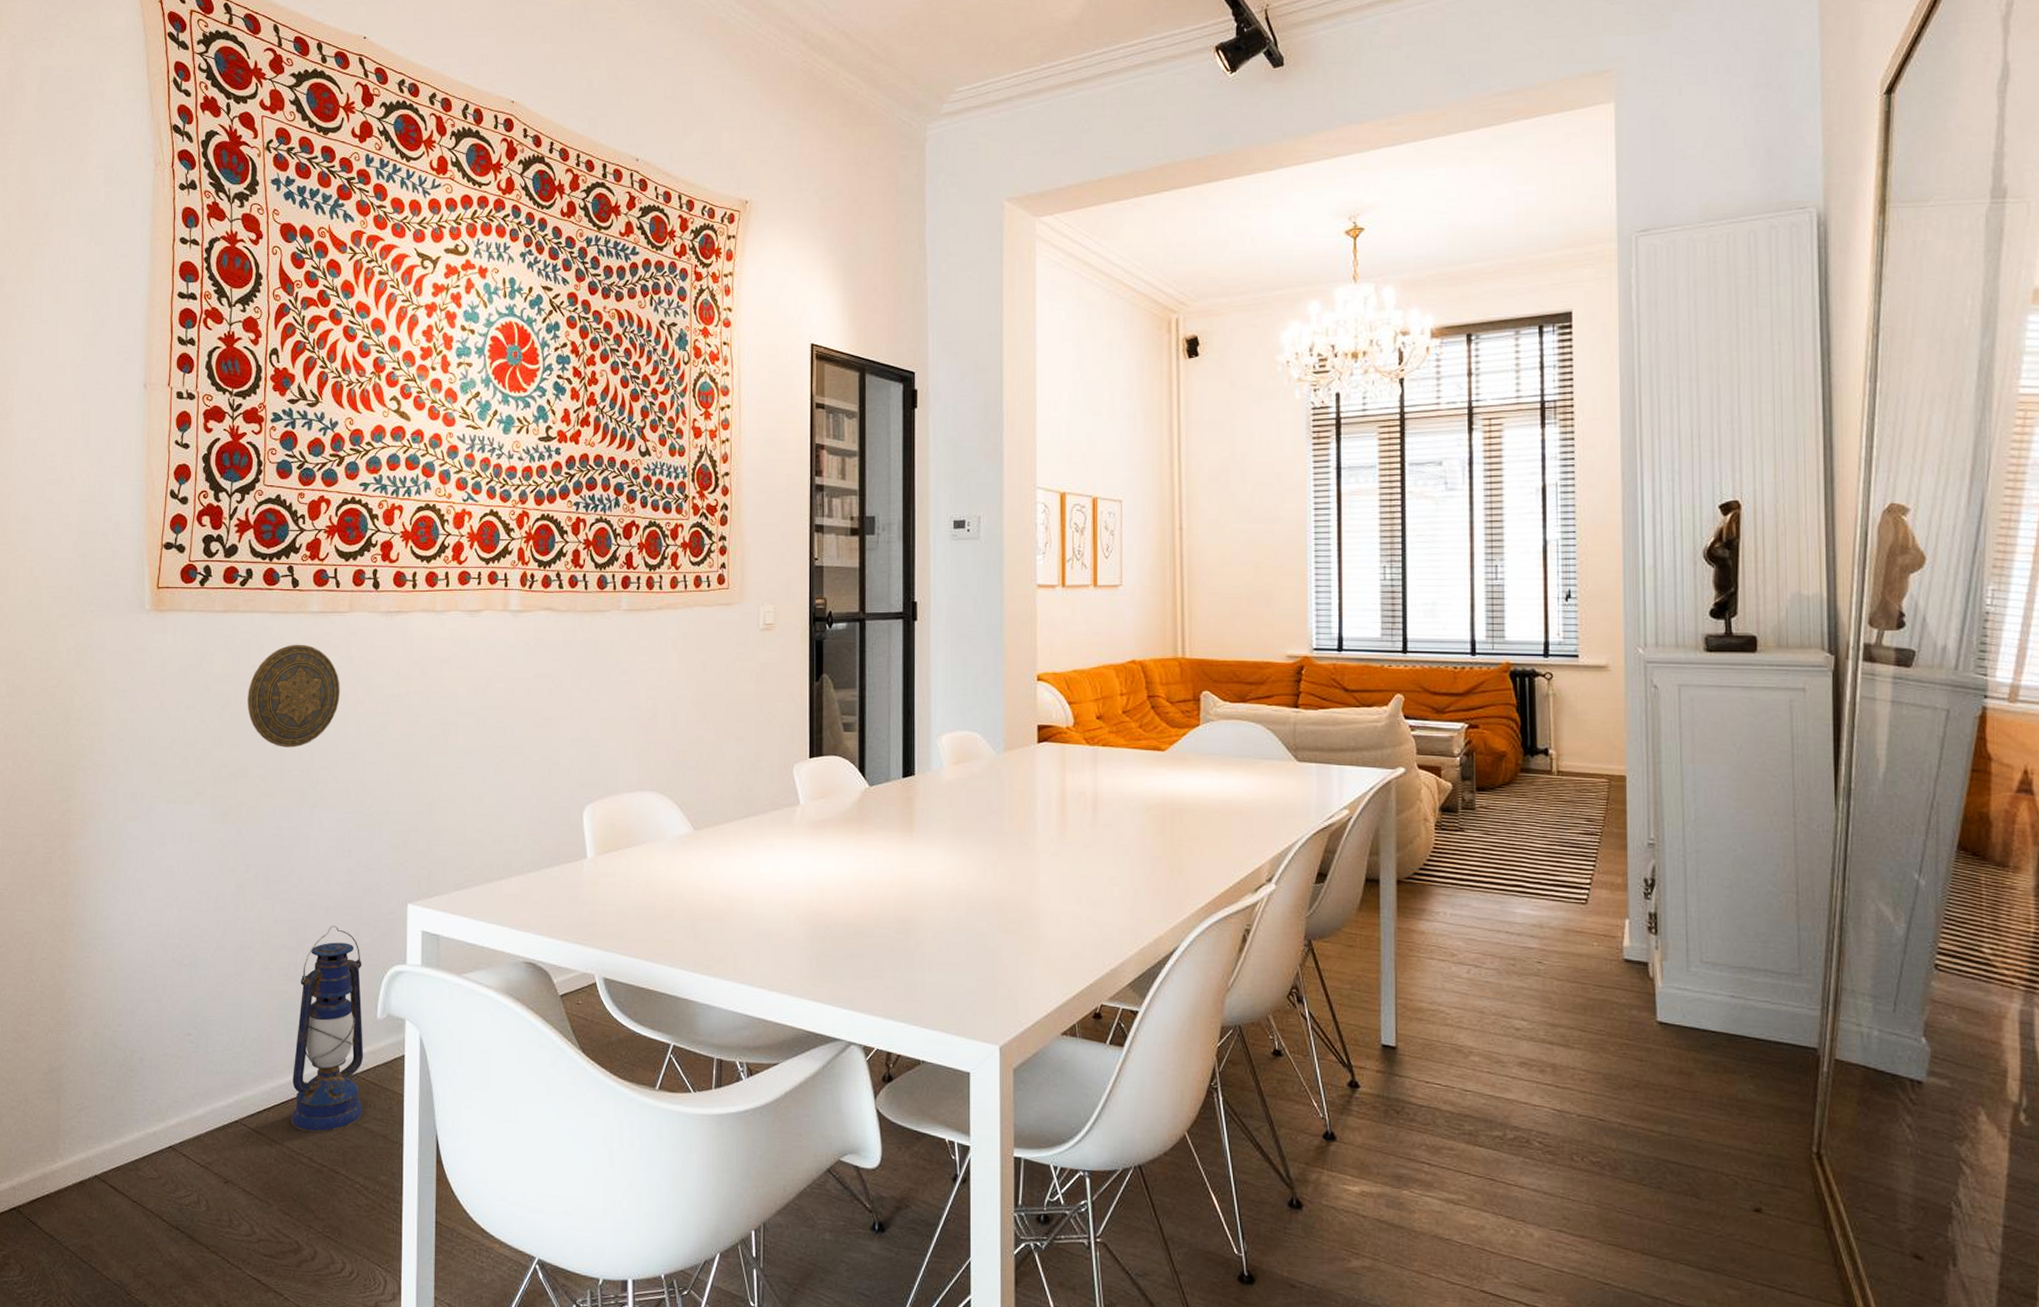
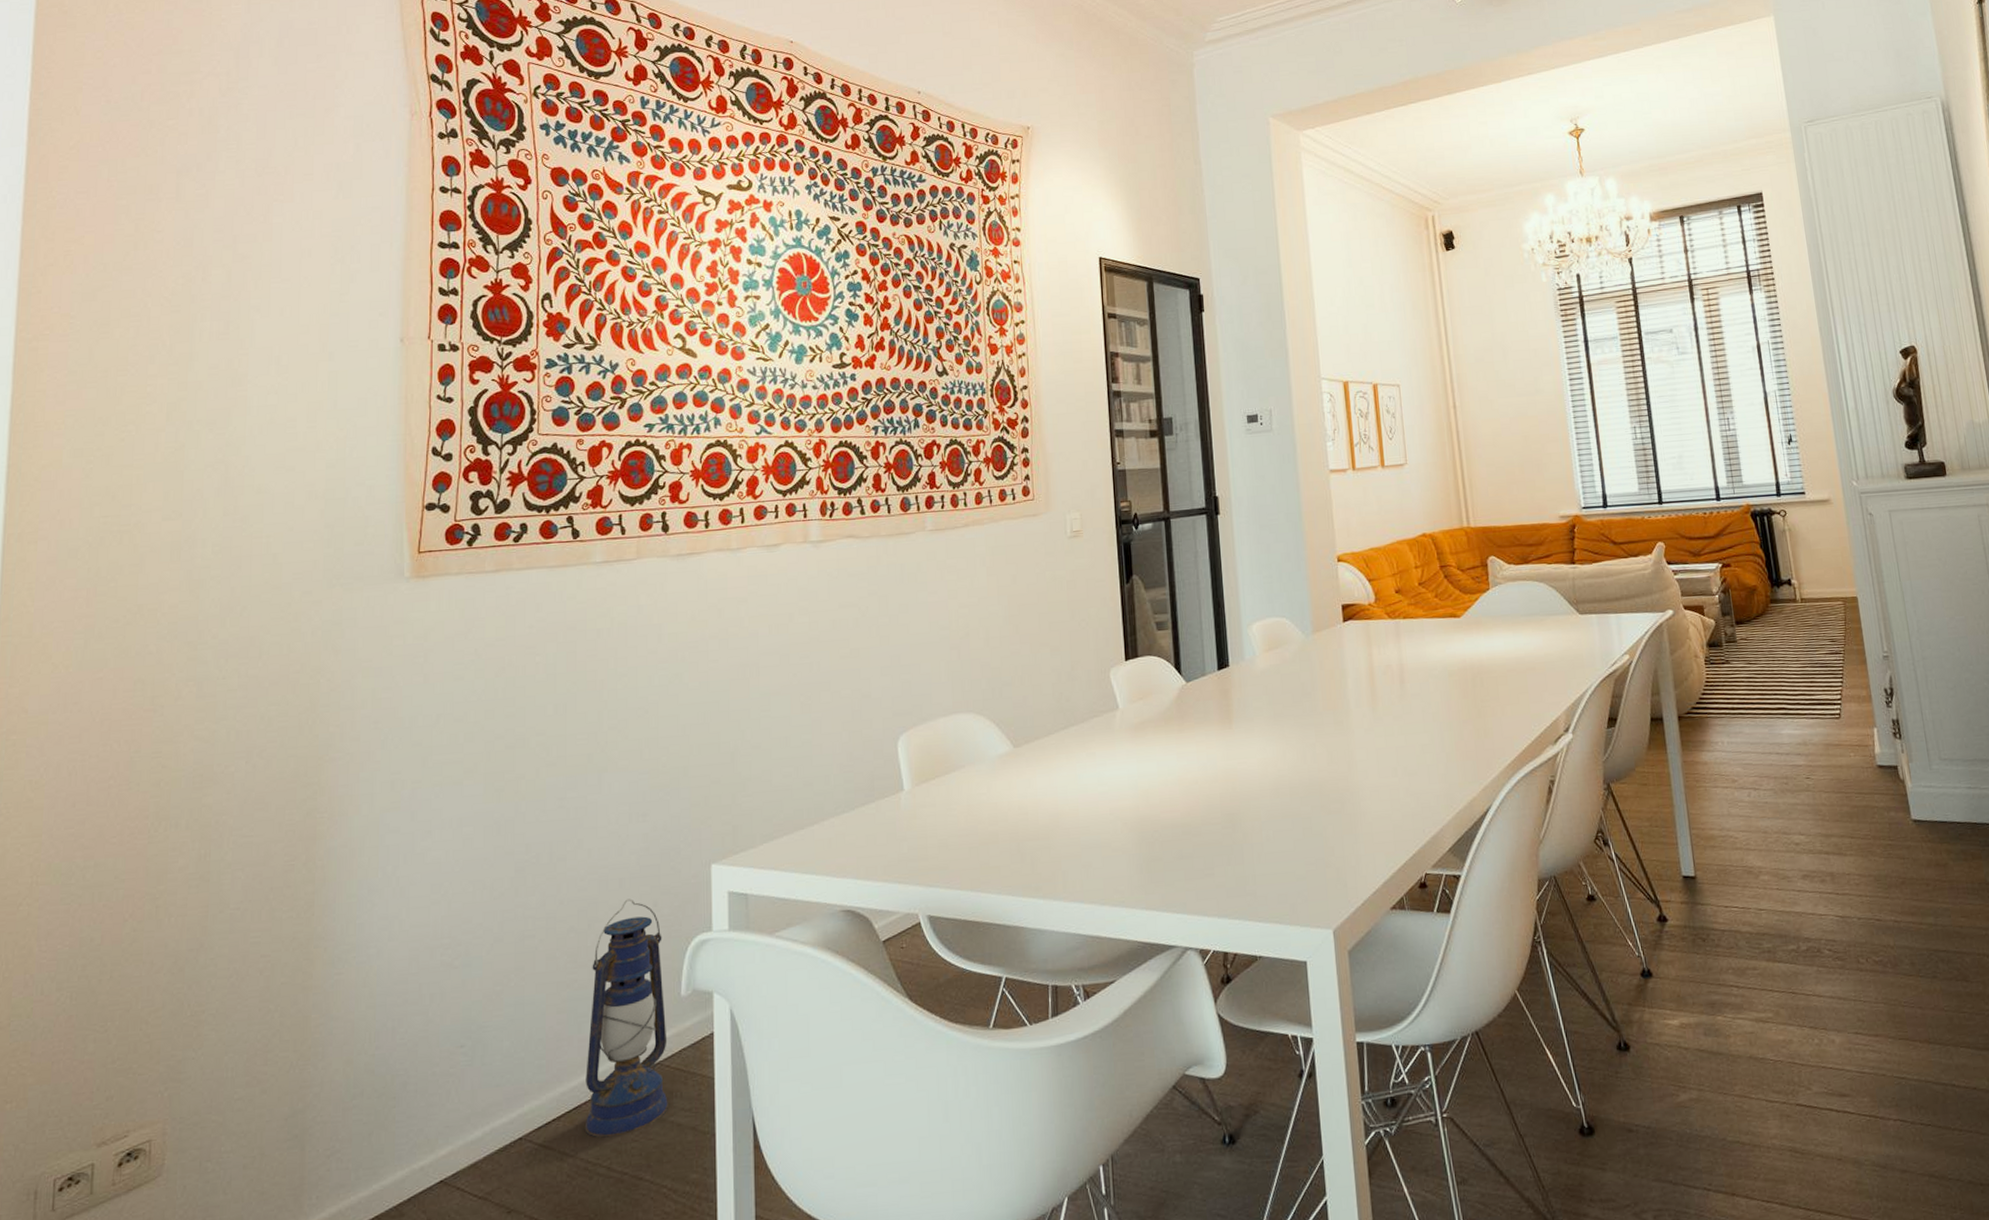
decorative plate: present [247,644,340,748] -> none [524,597,629,711]

